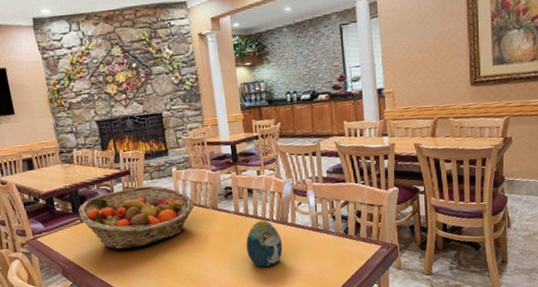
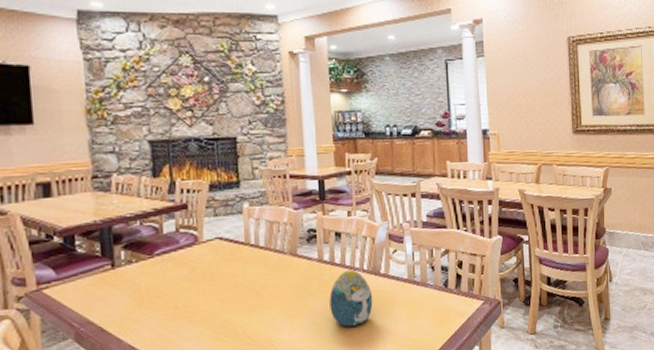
fruit basket: present [78,185,195,250] -> none [110,223,268,306]

